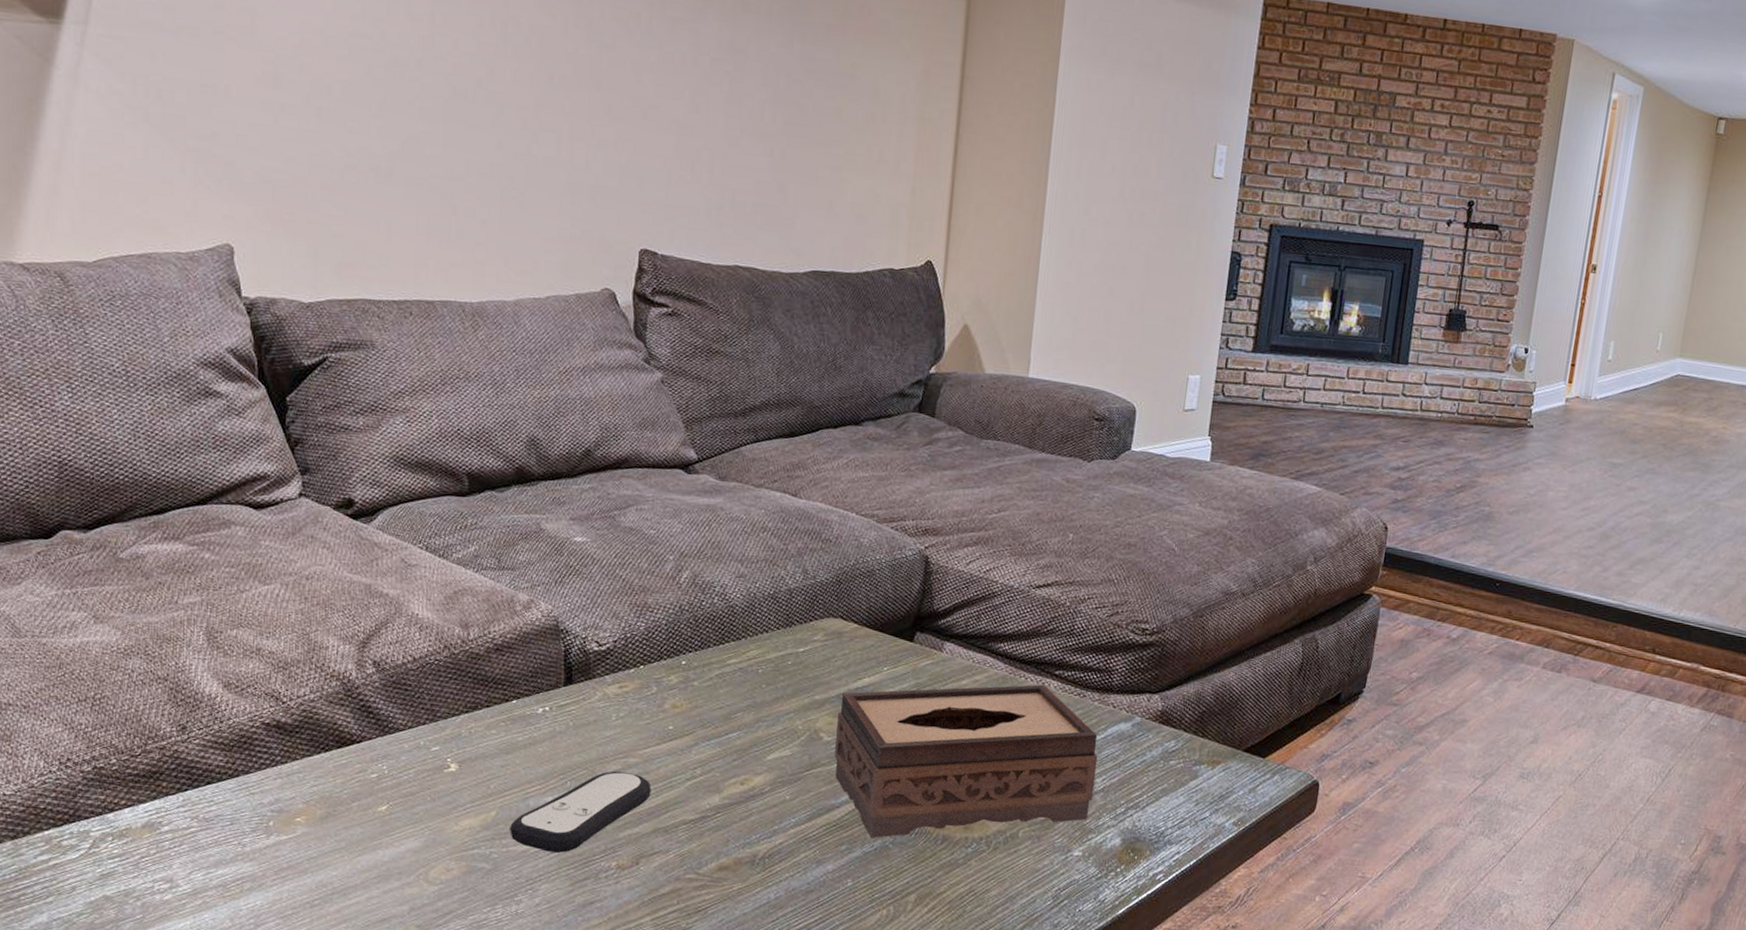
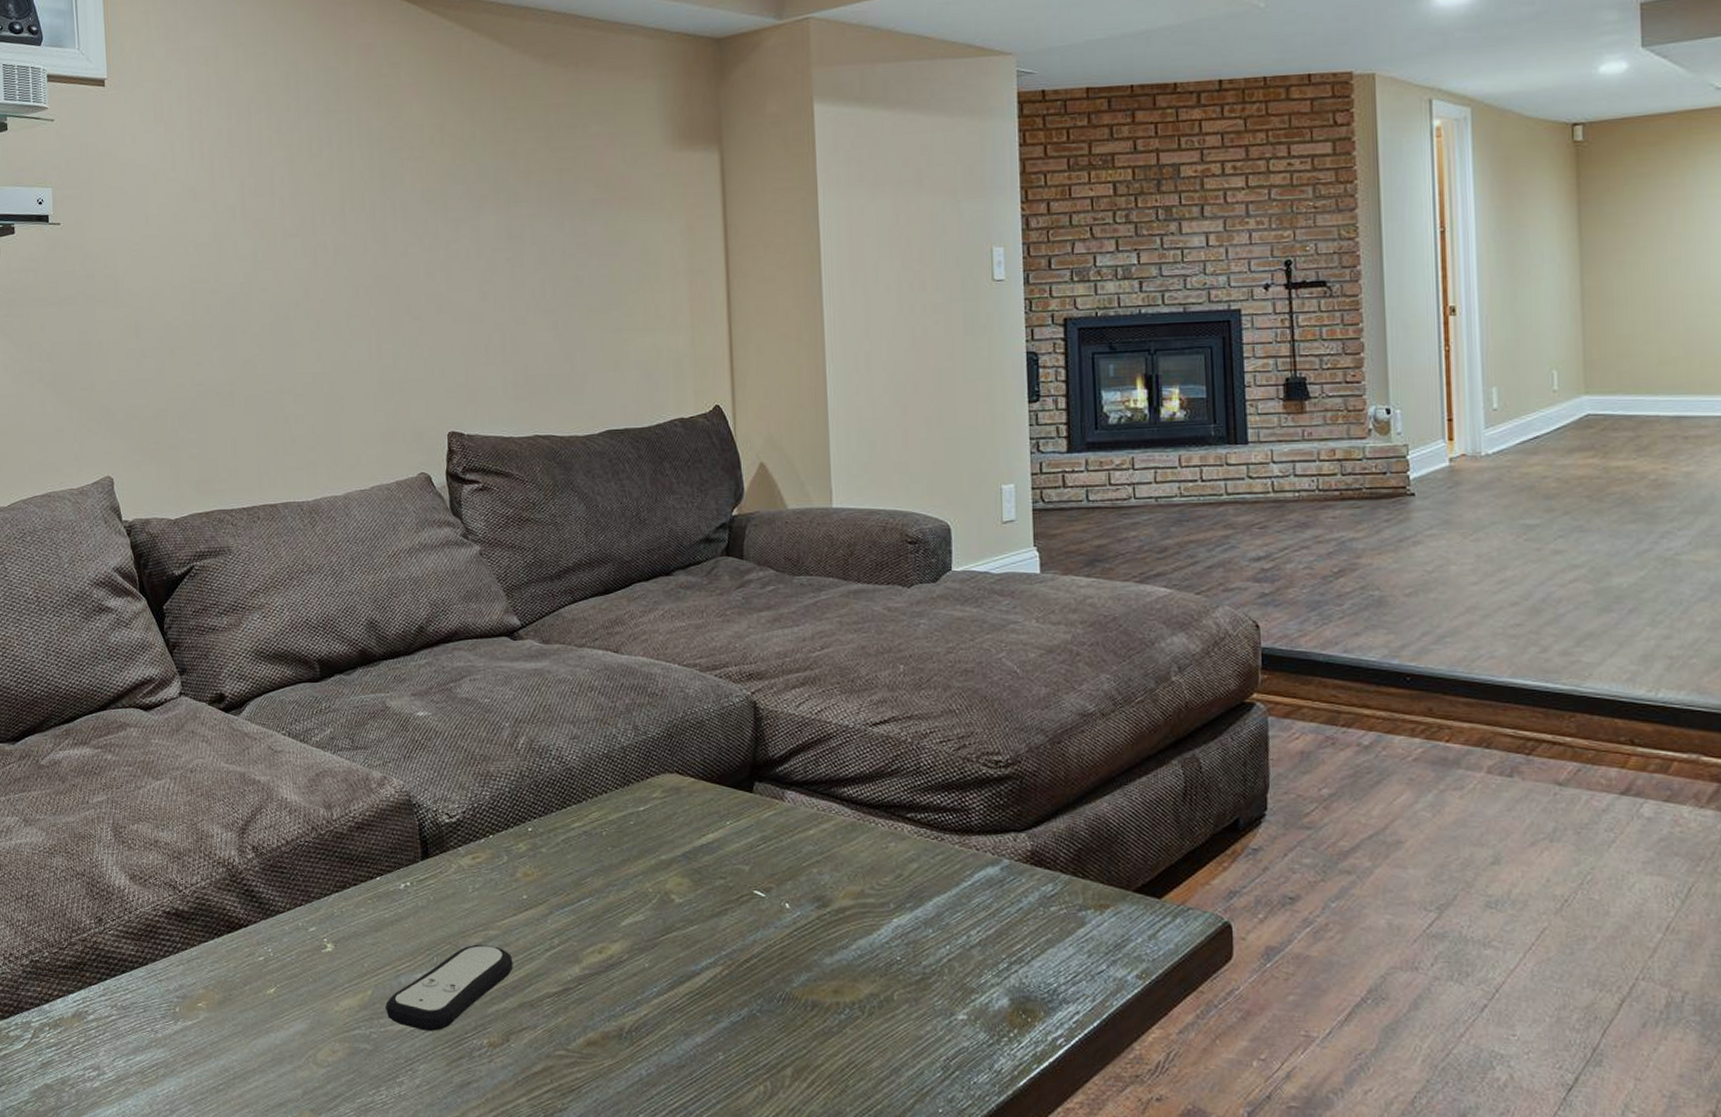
tissue box: present [834,684,1098,838] -> none [687,829,970,1006]

